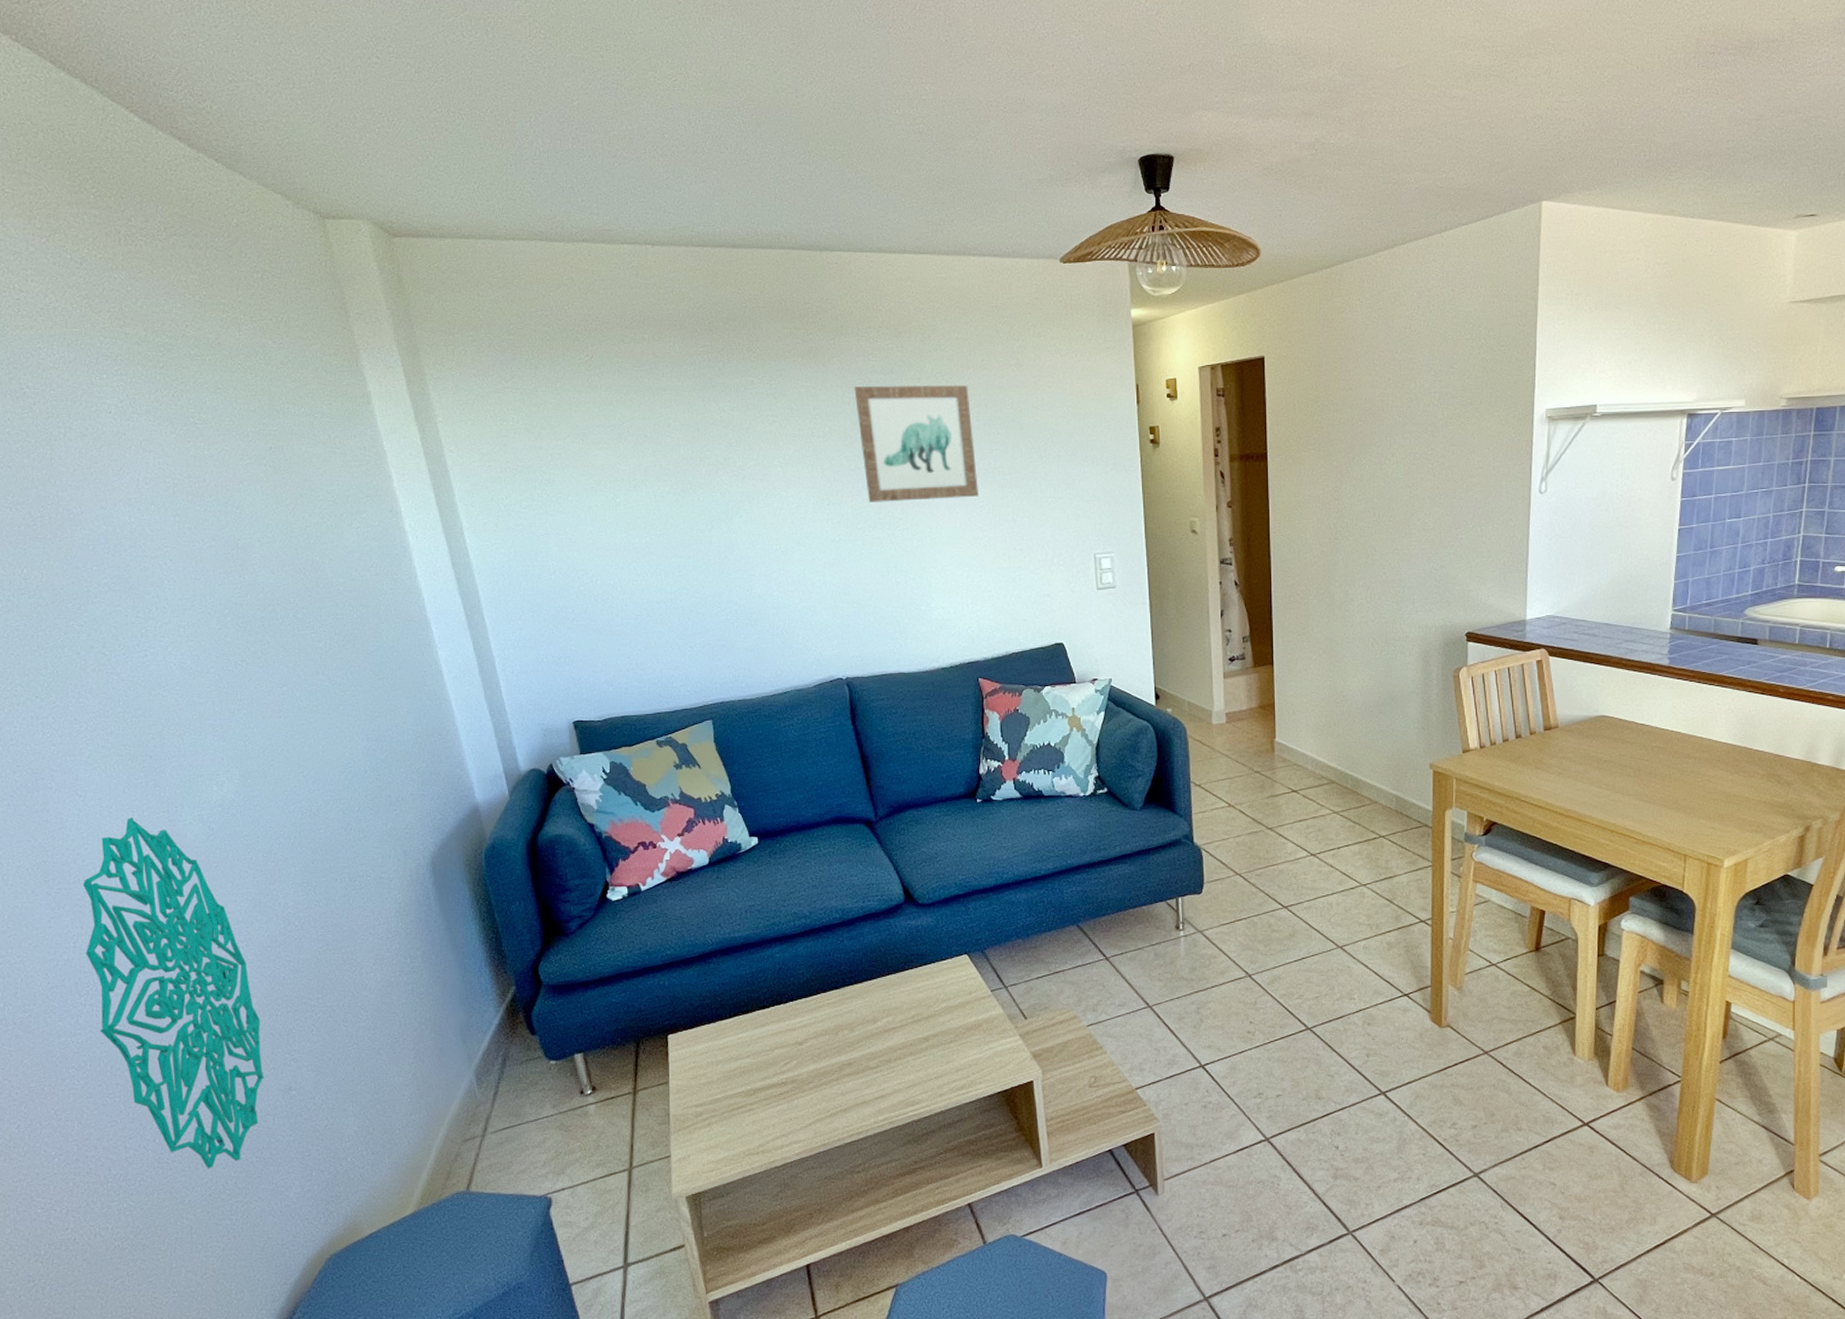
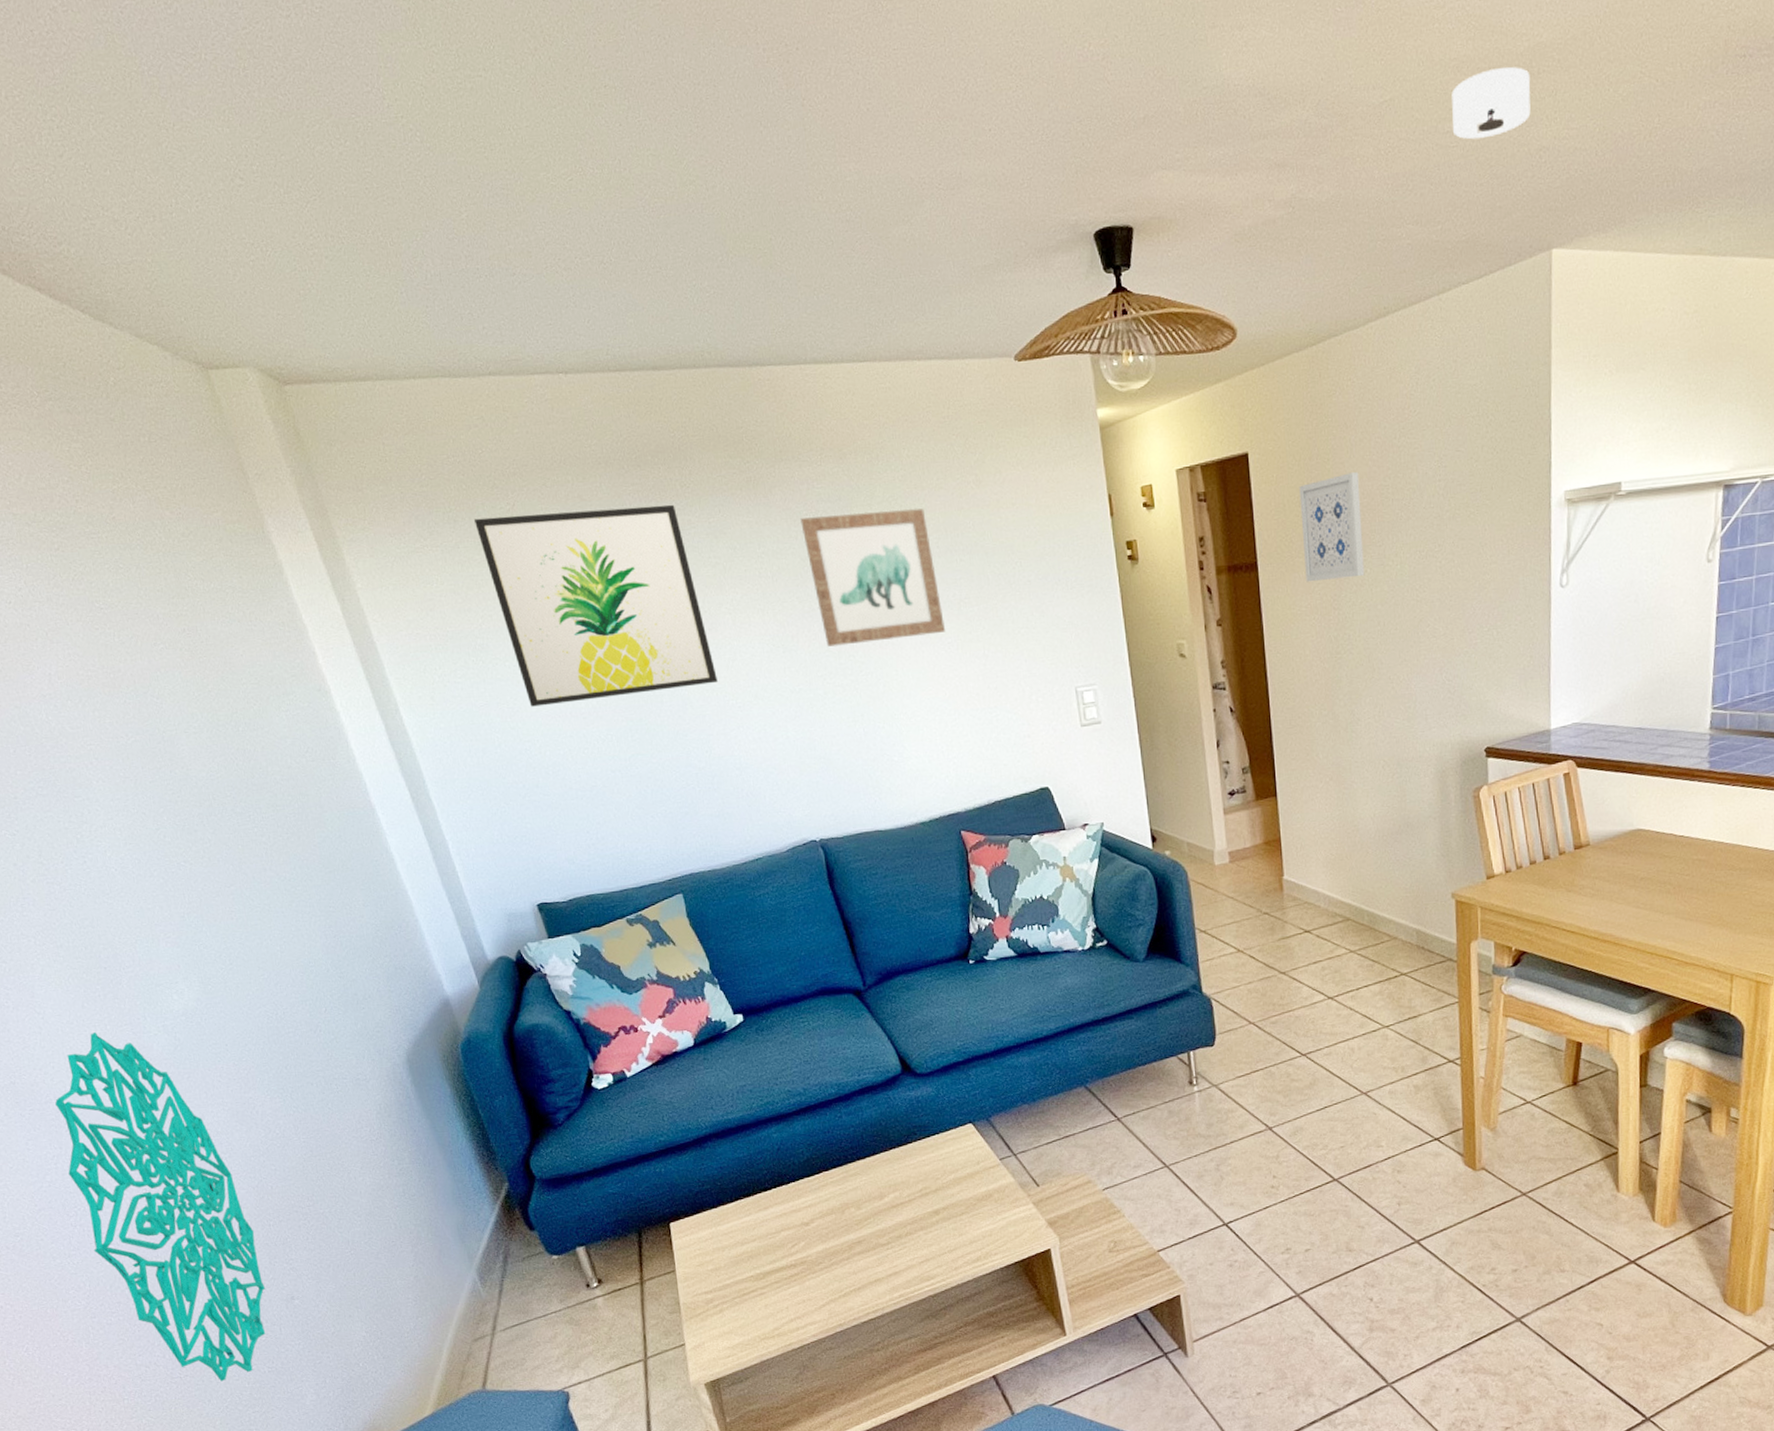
wall art: none [554,366,764,539] -> present [474,504,718,707]
wall art: none [1308,380,1364,474] -> present [1299,472,1365,583]
smoke detector: none [1459,47,1528,105] -> present [1451,67,1531,140]

